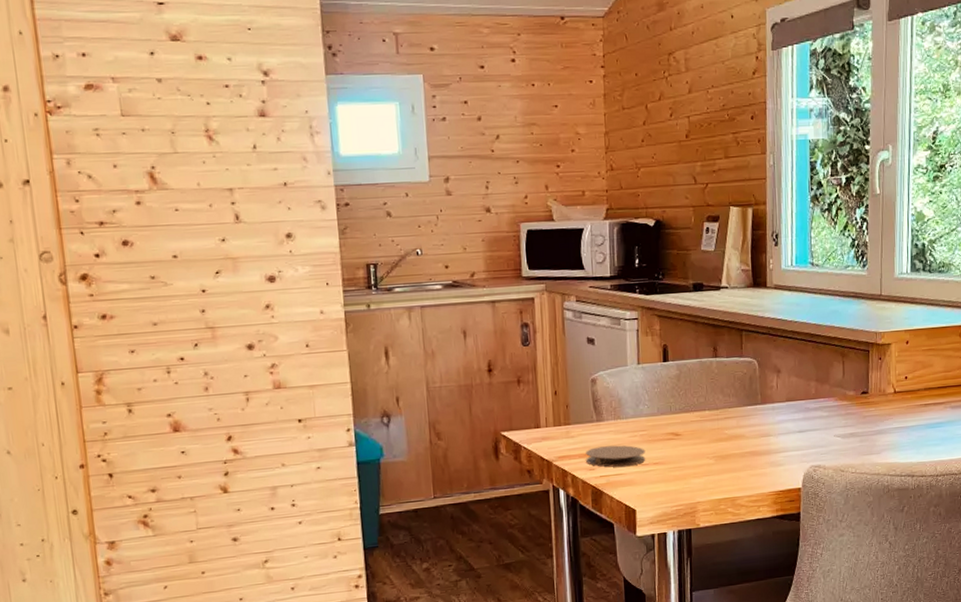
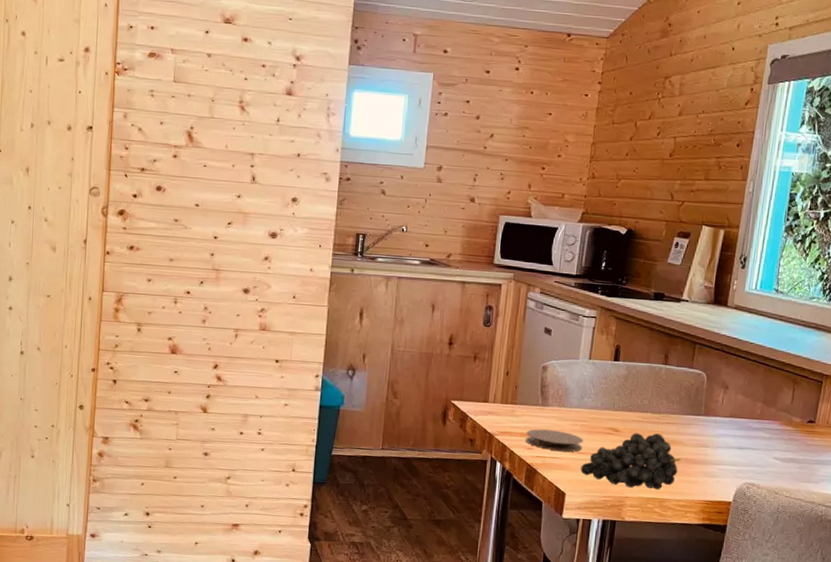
fruit: none [647,430,746,492] -> present [580,433,682,490]

